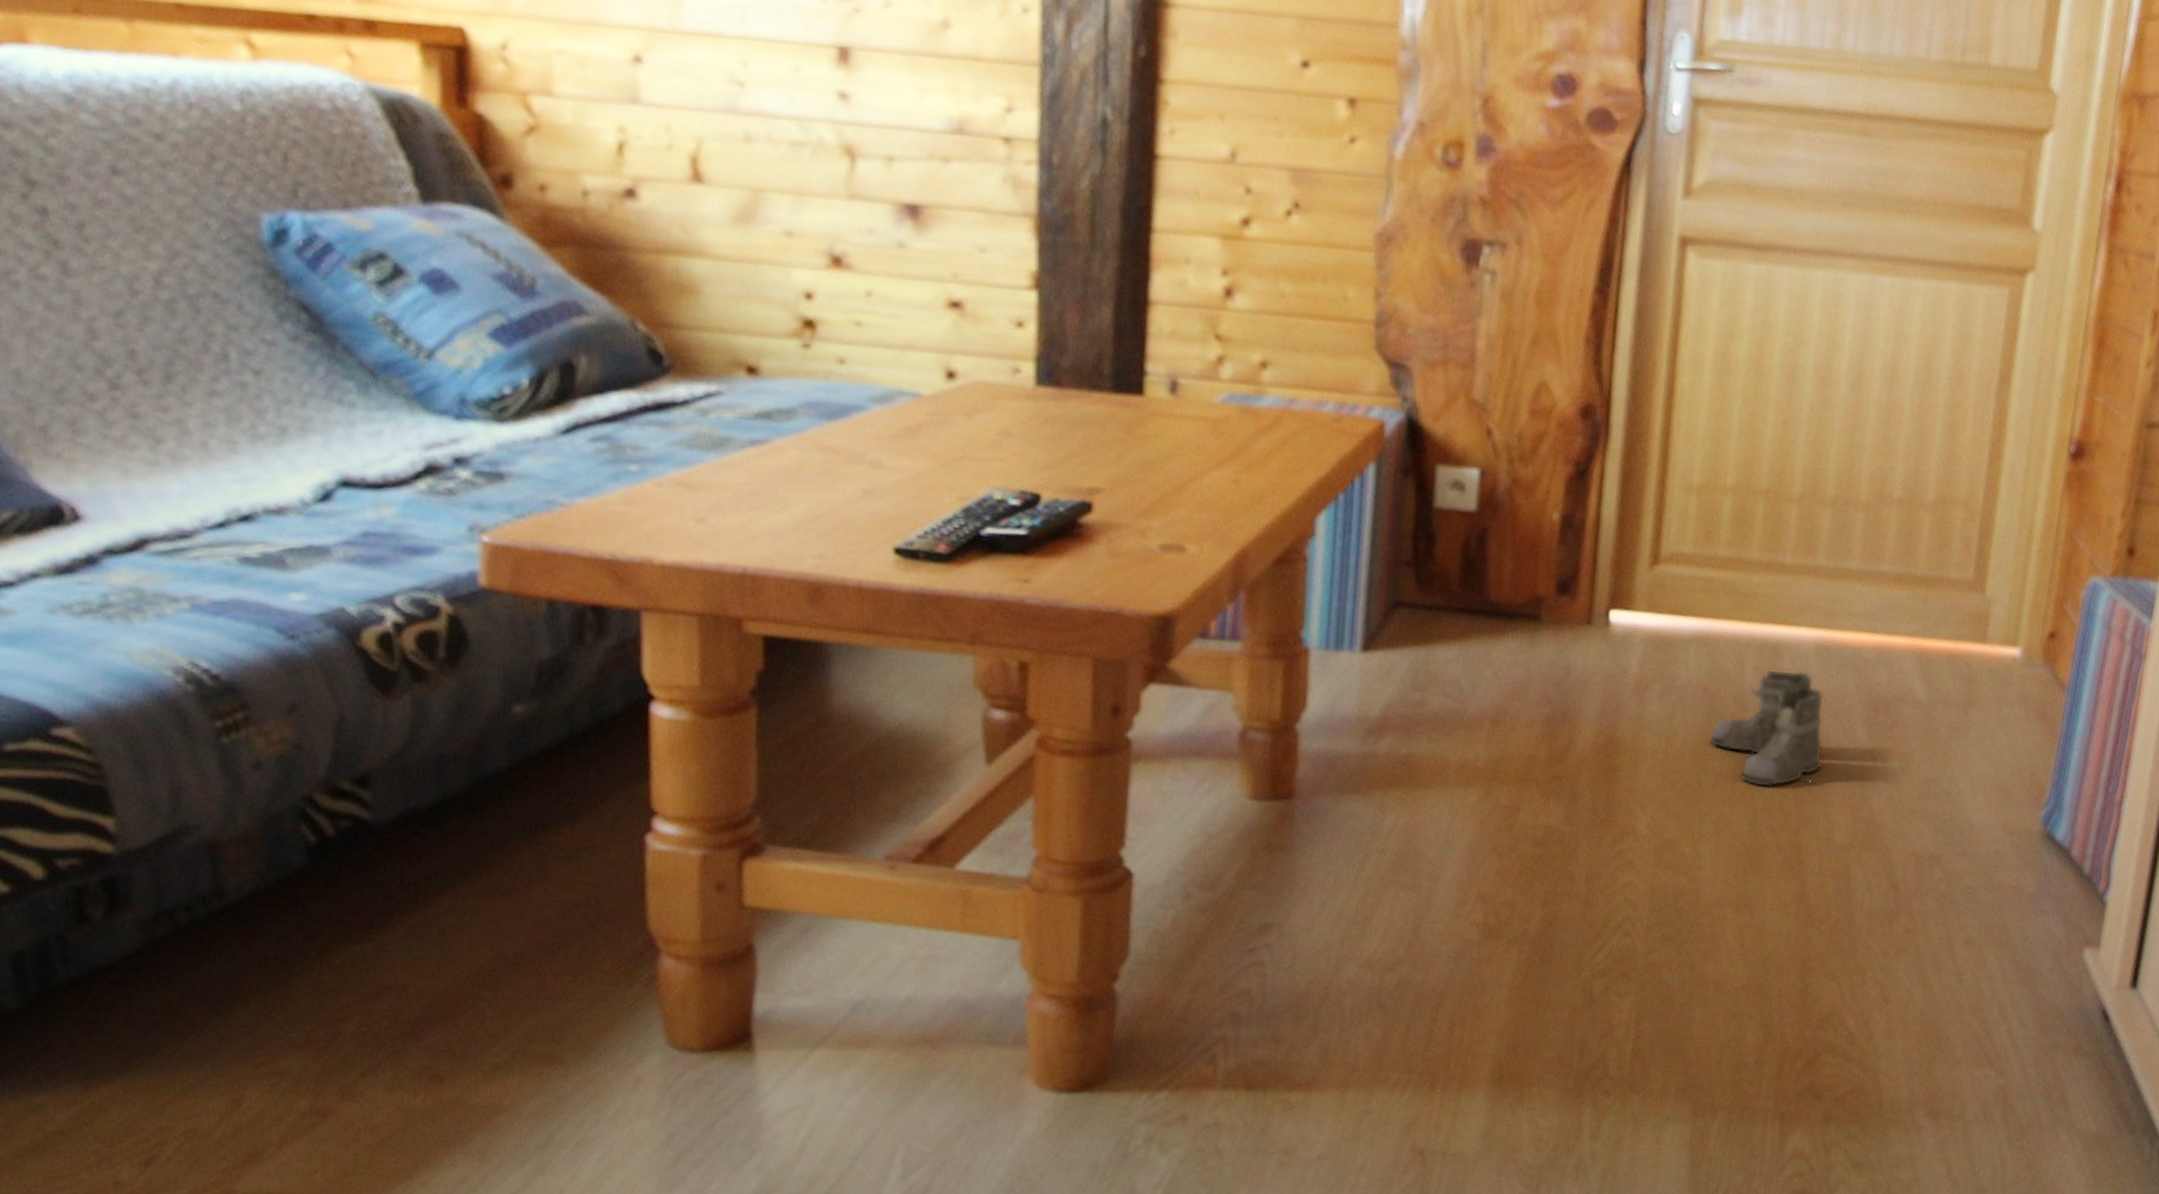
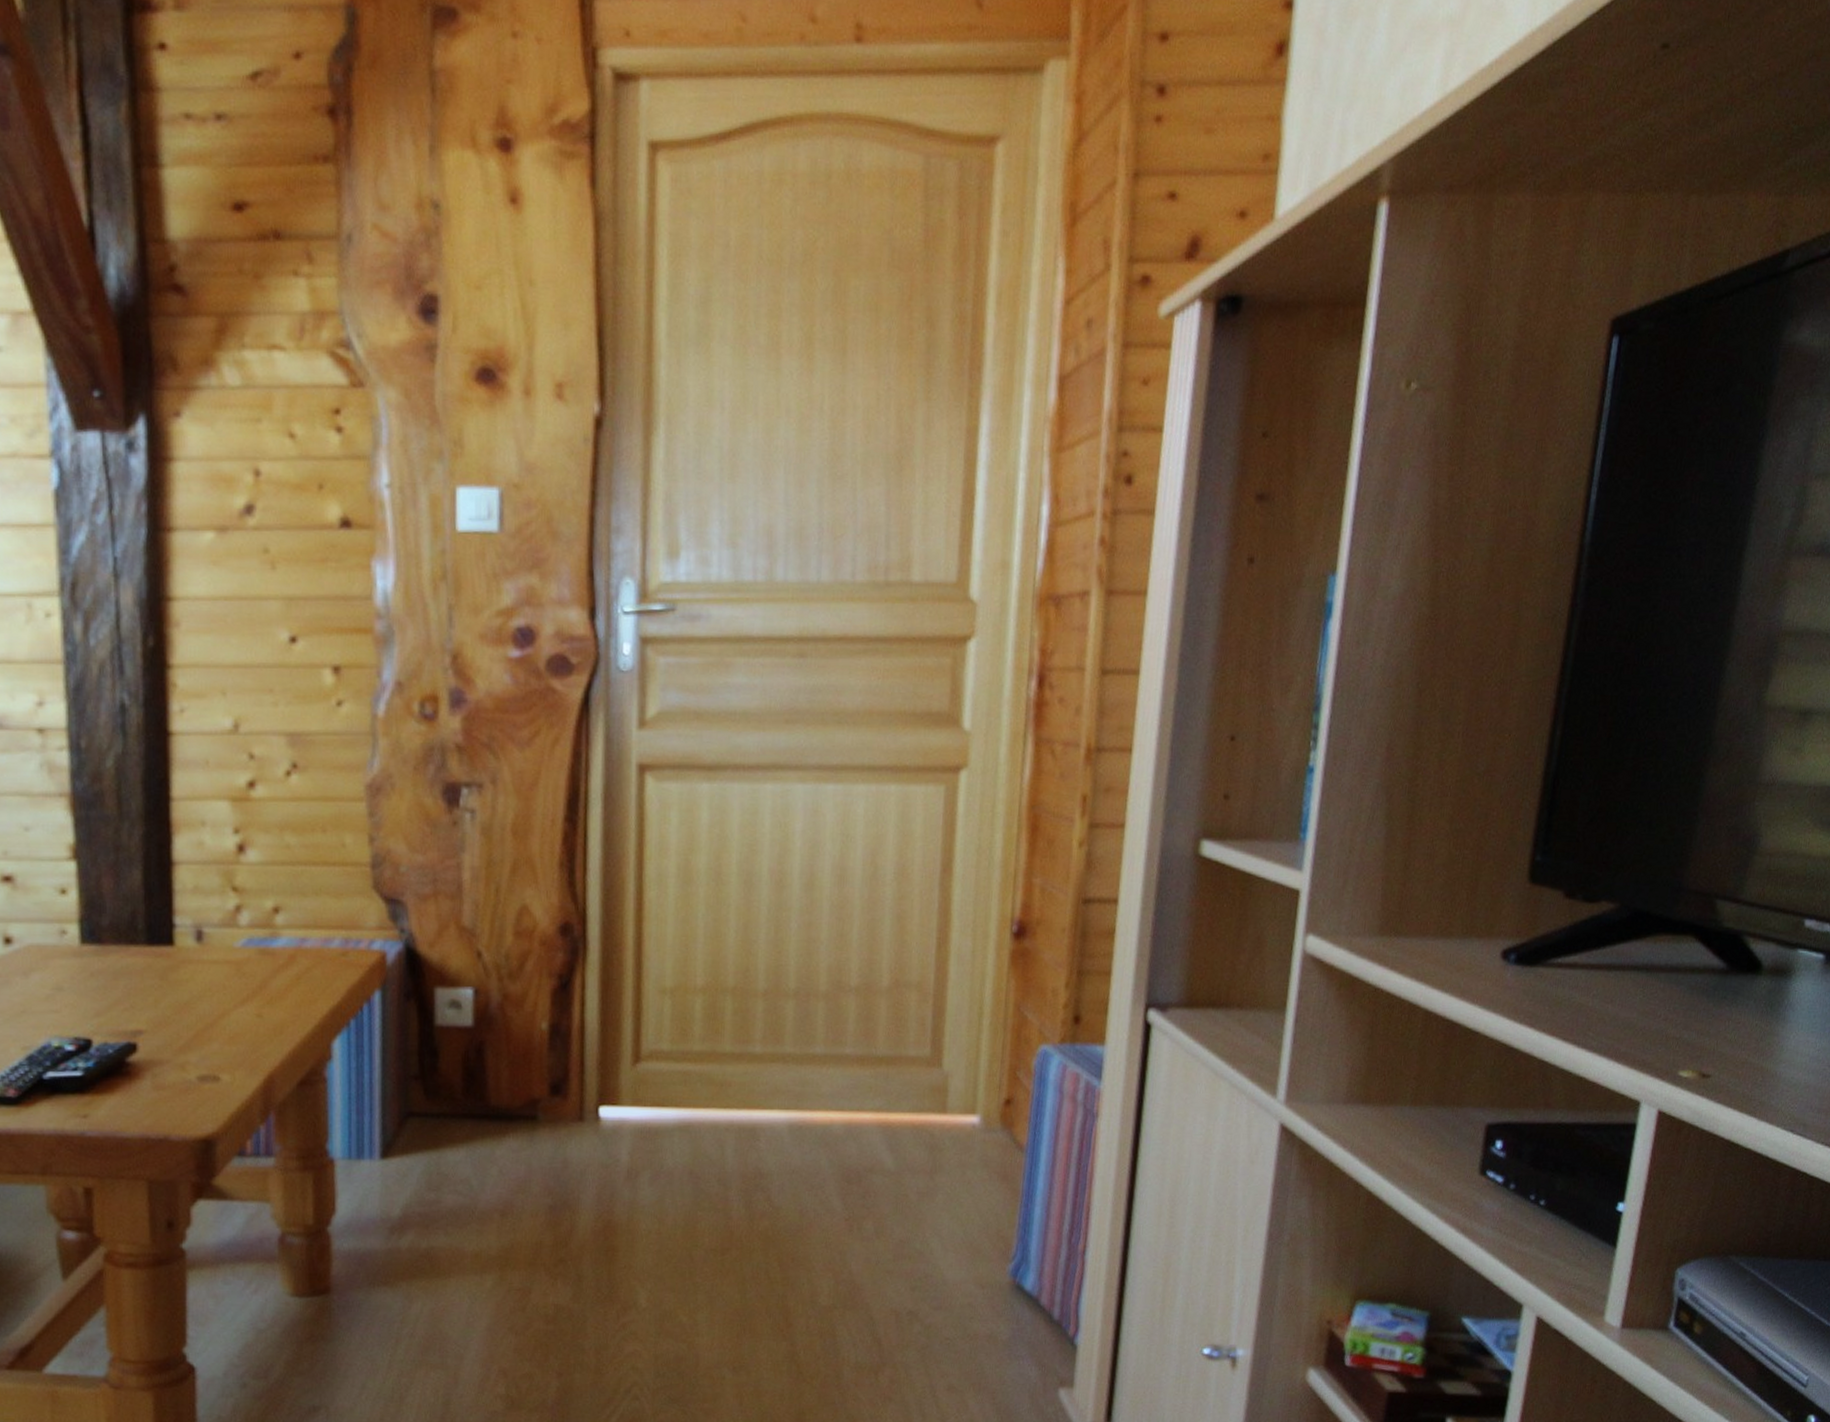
boots: present [1709,669,1824,788] -> none [697,1150,806,1258]

